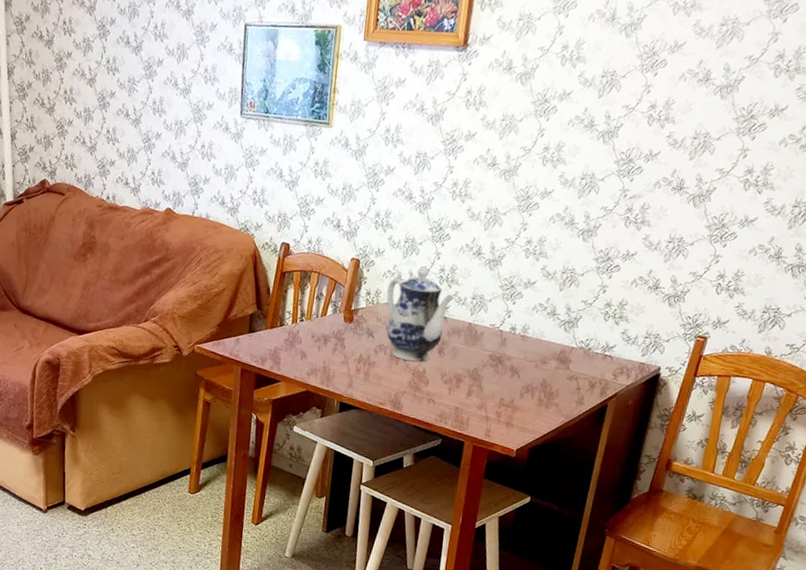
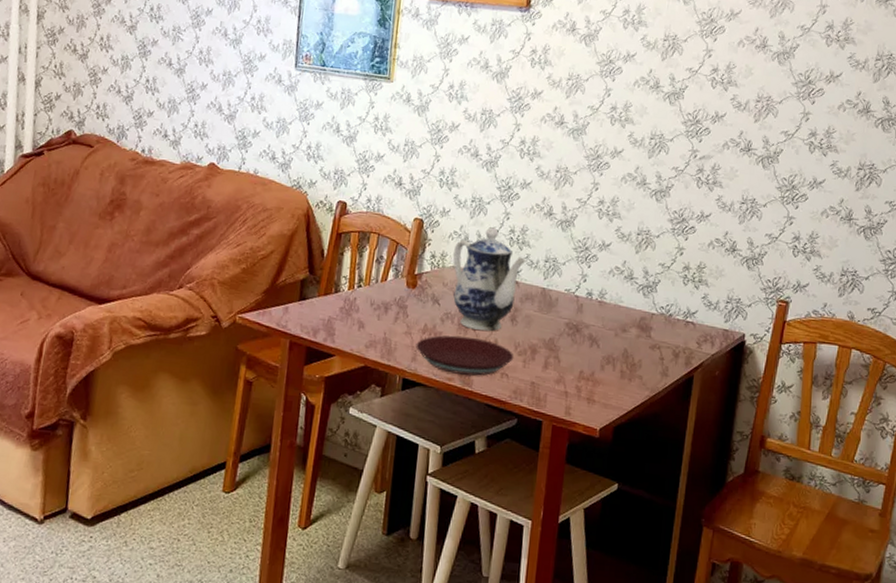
plate: none [352,365,441,402] -> present [416,335,514,377]

